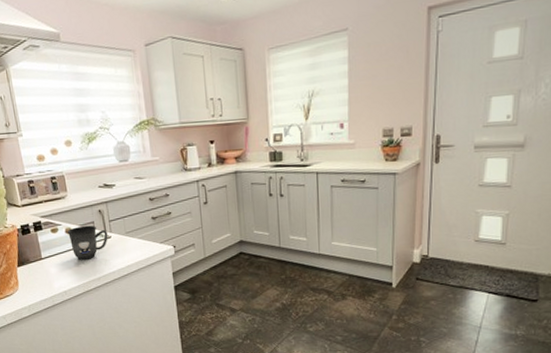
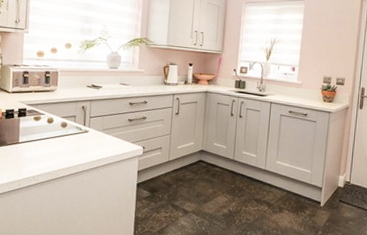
mug: present [67,225,108,260] -> none [48,118,86,149]

